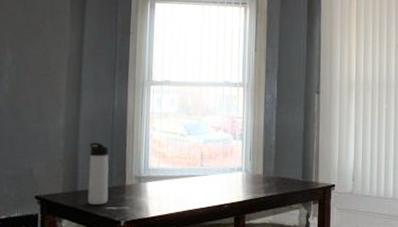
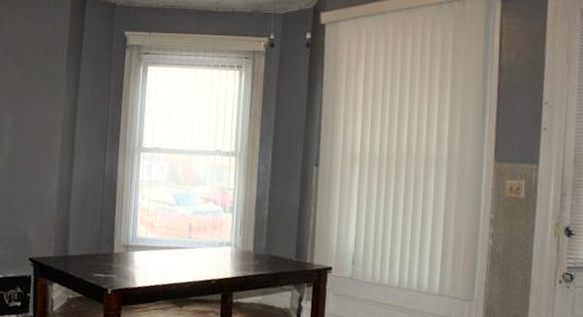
thermos bottle: present [87,143,109,205] -> none [77,208,99,271]

